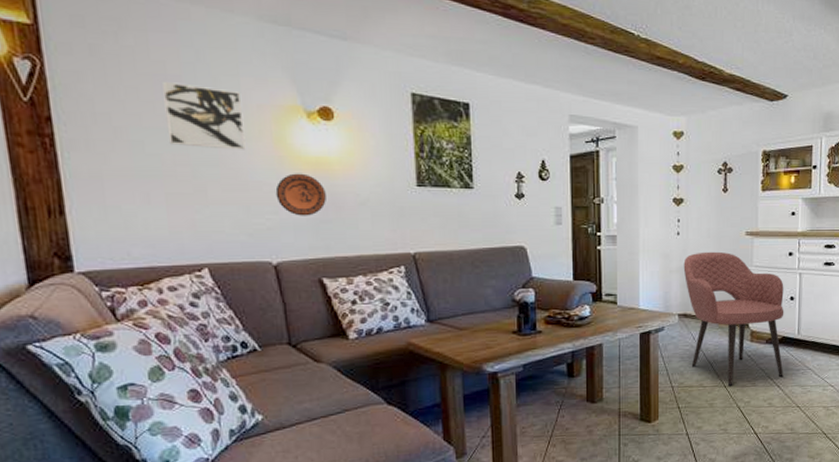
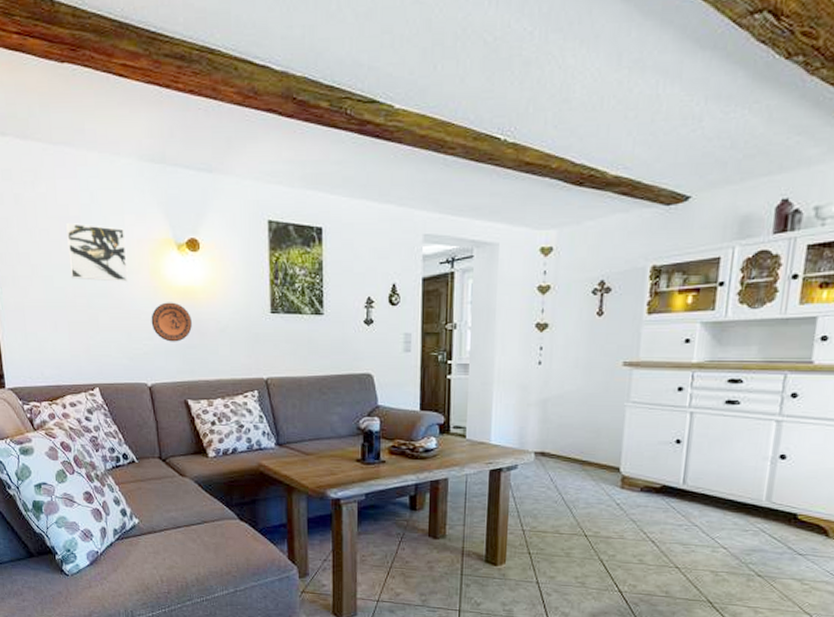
armchair: present [683,251,784,387] -> none [543,384,669,537]

